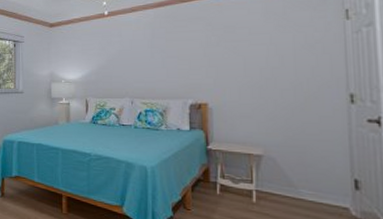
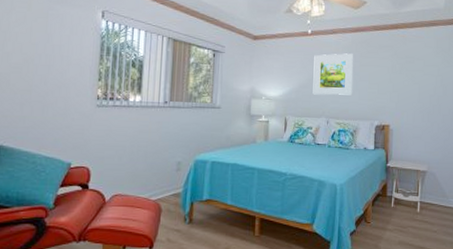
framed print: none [113,30,158,75] -> present [313,53,353,95]

